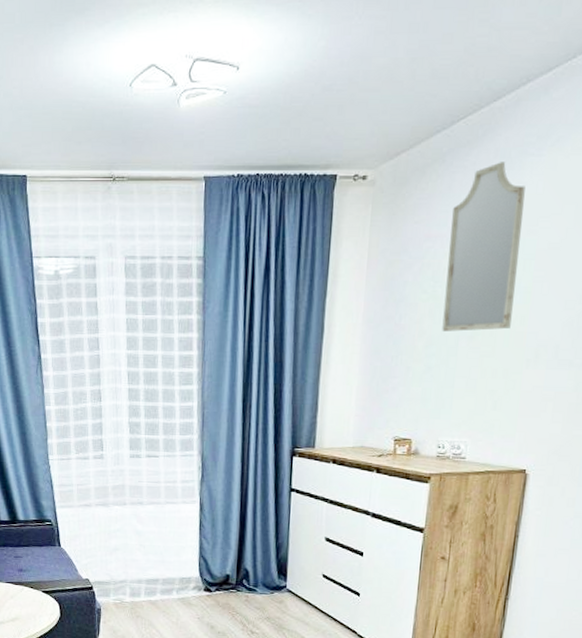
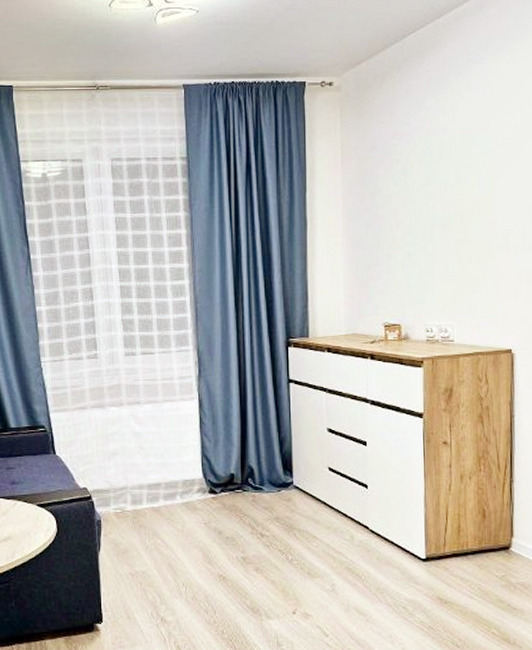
home mirror: present [442,162,525,332] -> none [413,69,479,220]

